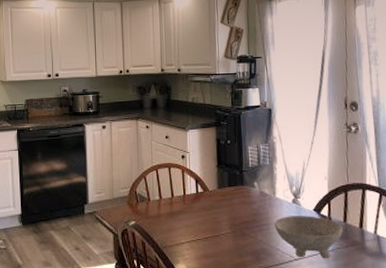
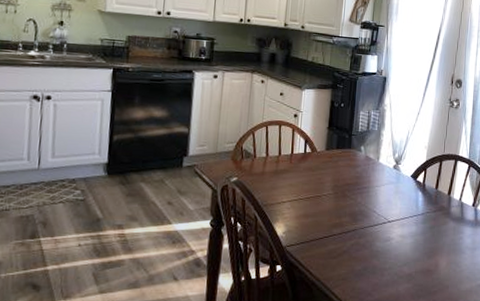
bowl: present [274,216,343,259] -> none [374,180,434,222]

